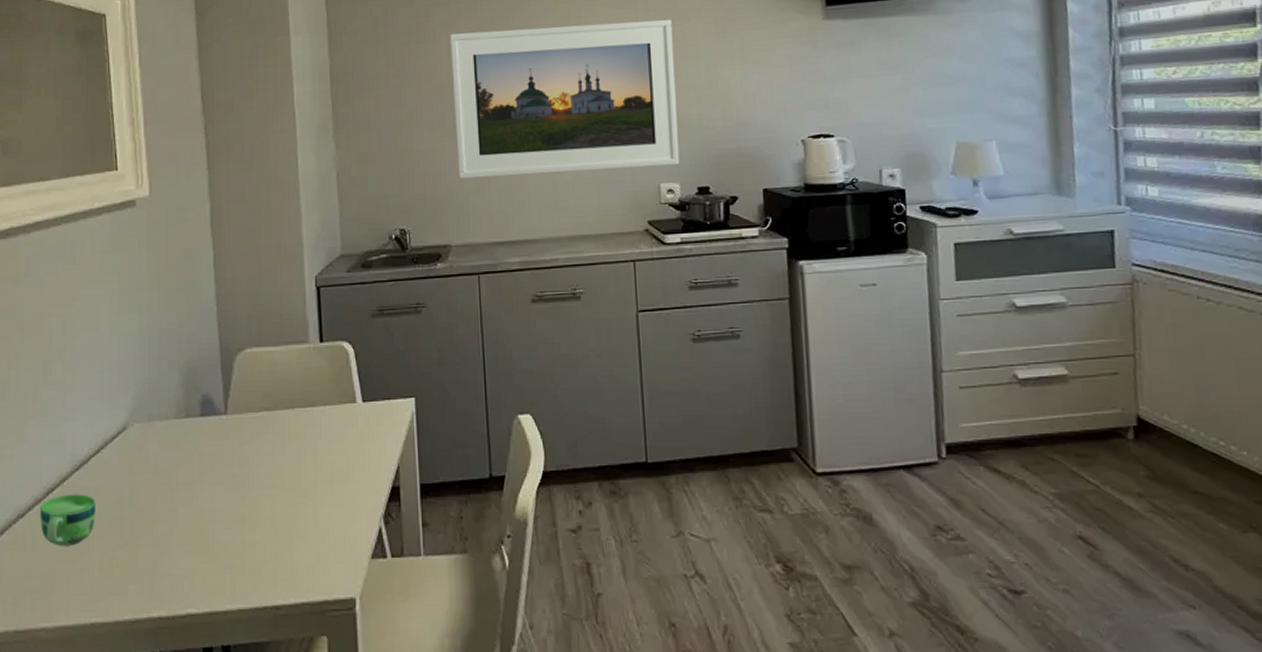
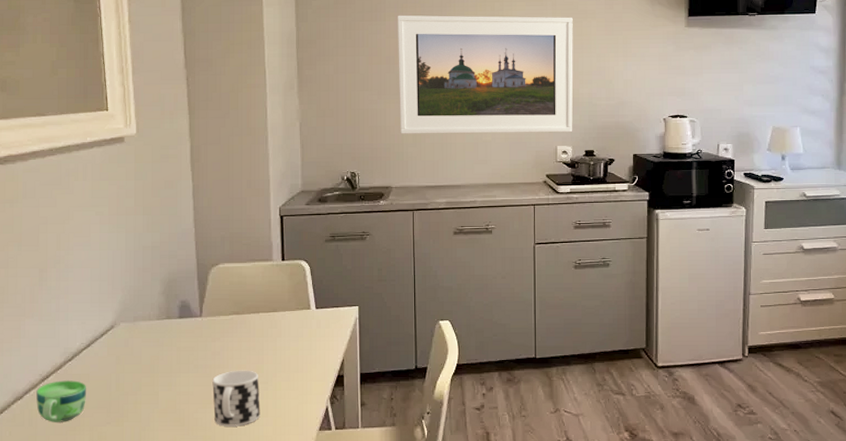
cup: none [241,480,299,552] -> present [212,370,260,427]

